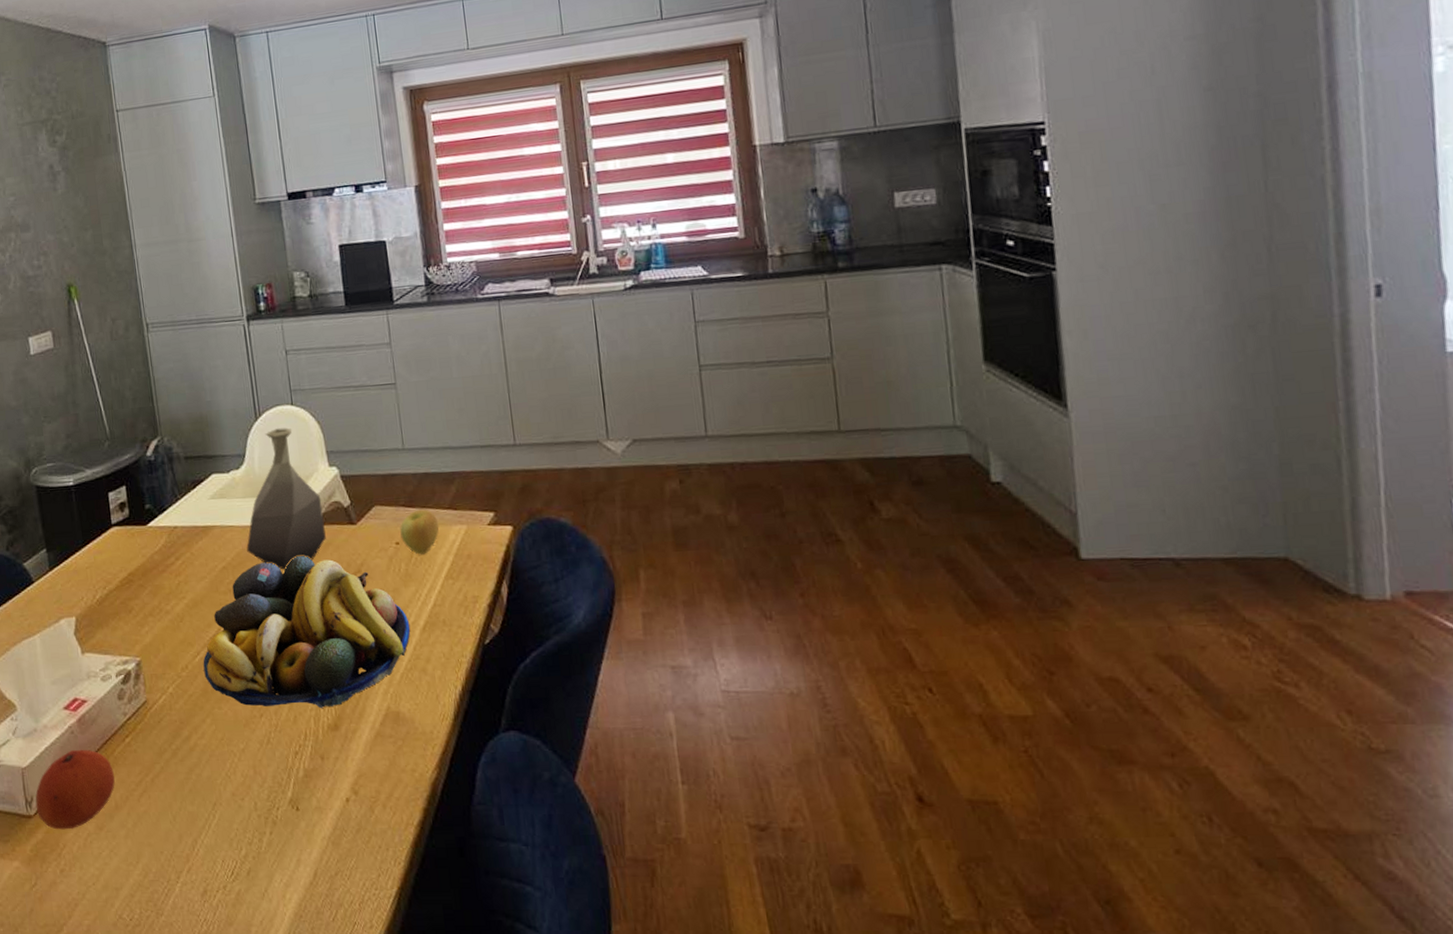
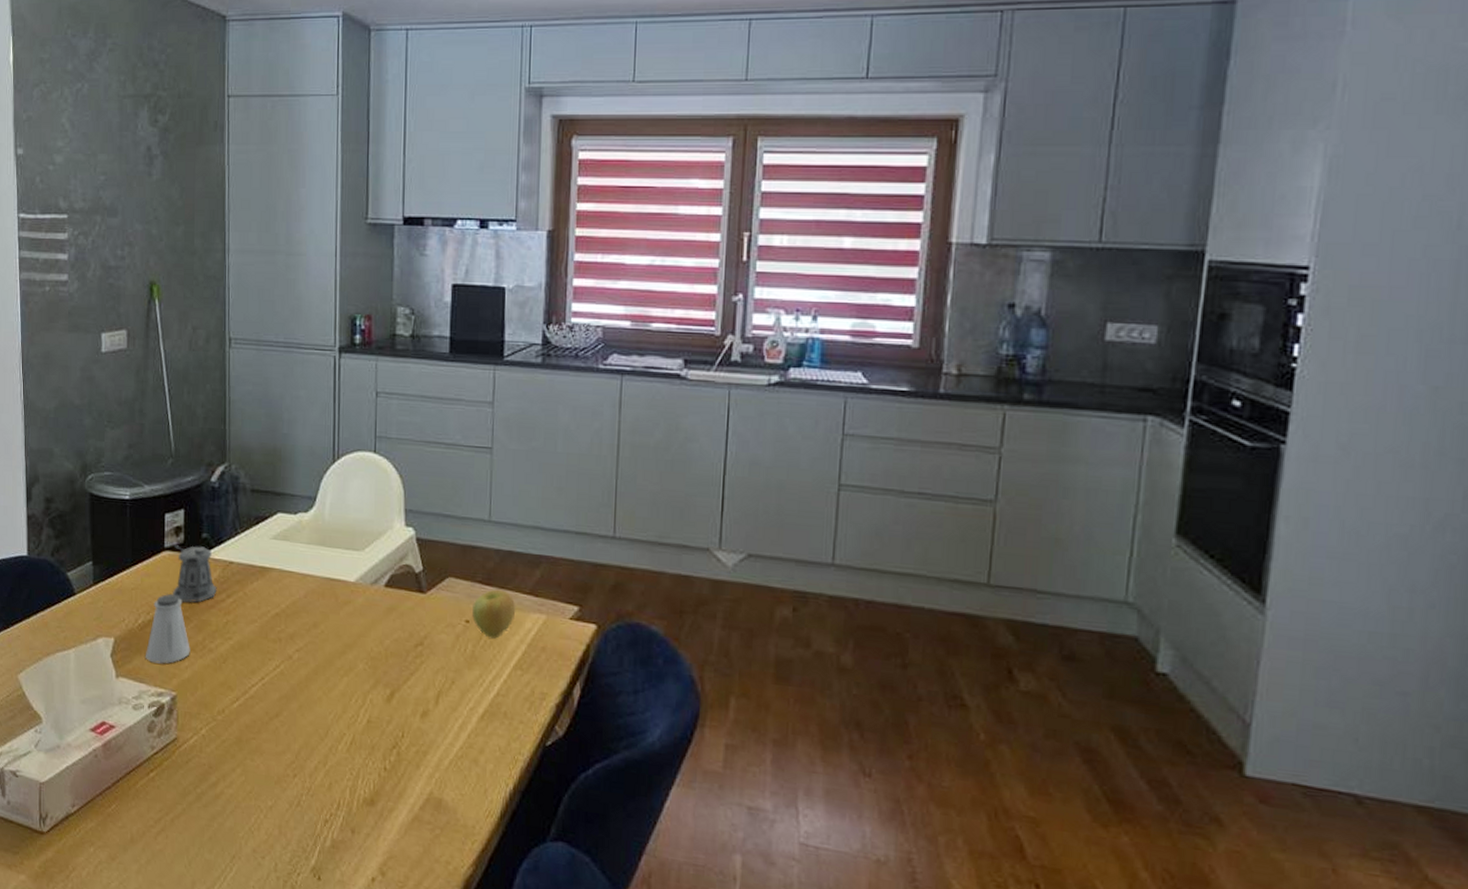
fruit: present [35,749,115,830] -> none [49,774,133,854]
saltshaker: none [106,566,149,634] -> present [145,594,190,664]
pepper shaker: none [120,517,166,572] -> present [172,545,217,603]
fruit bowl: present [203,556,410,708] -> none [241,616,468,781]
vase: present [246,428,326,570] -> none [304,475,392,628]

